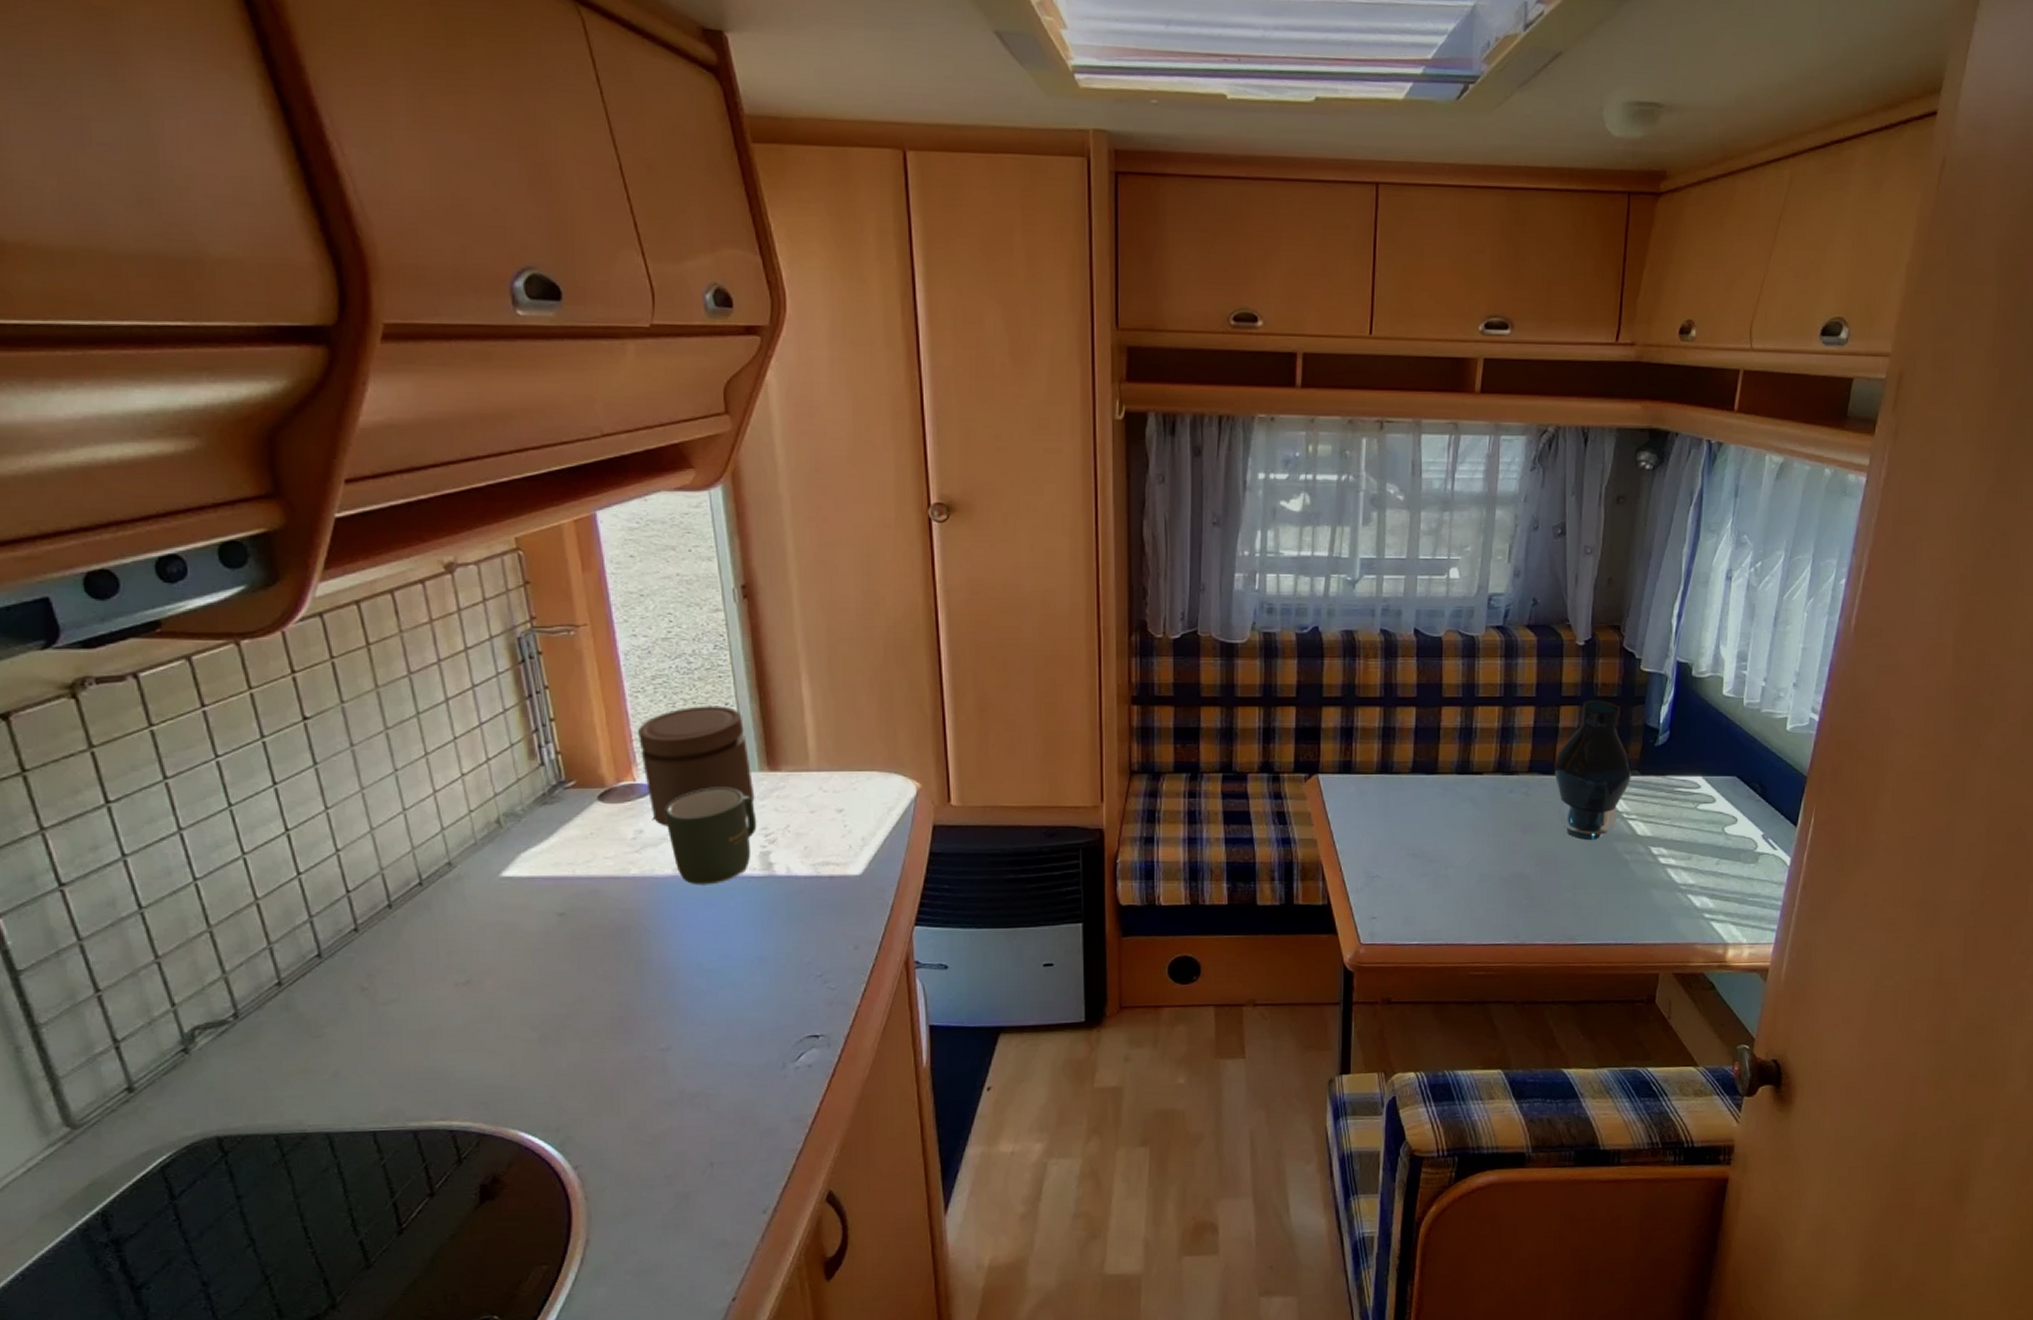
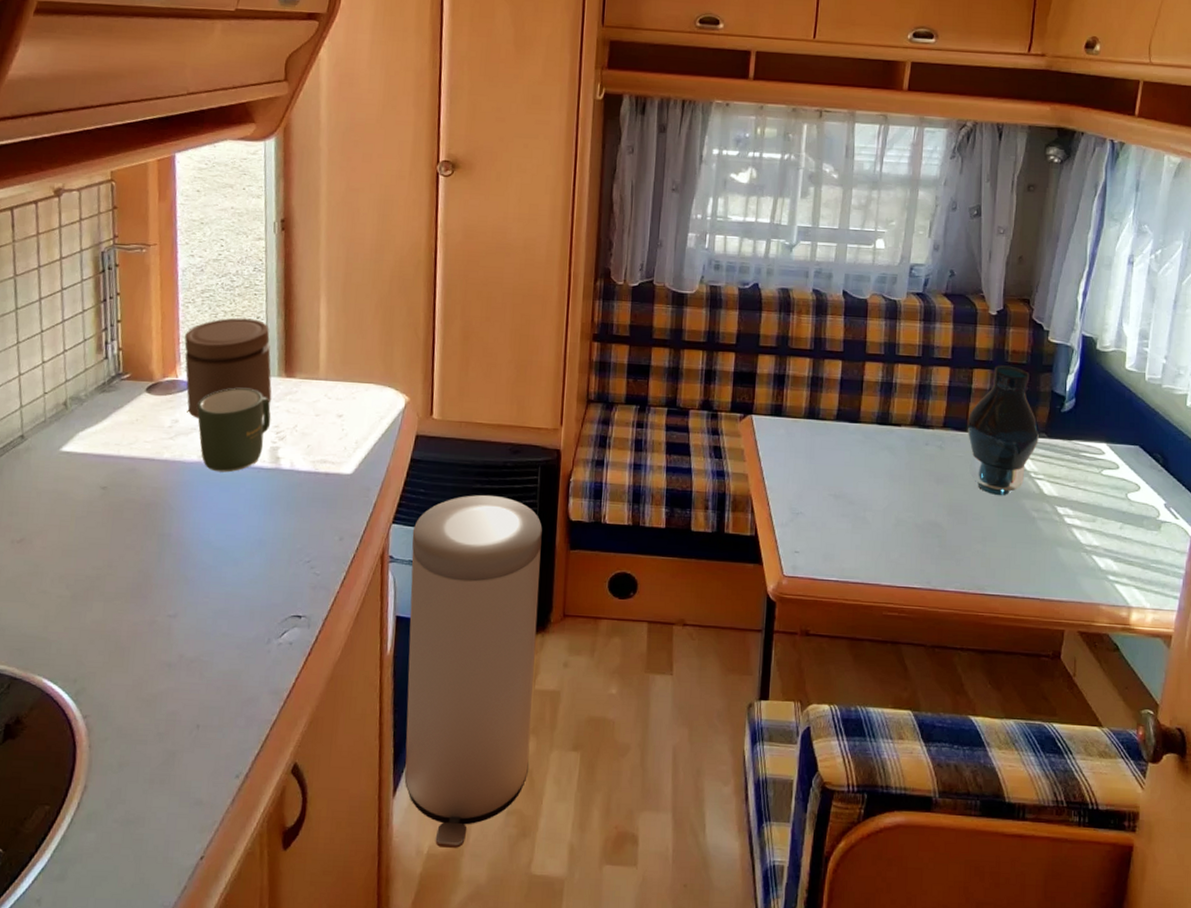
pedal bin: none [939,886,1093,1259] -> present [404,495,543,848]

